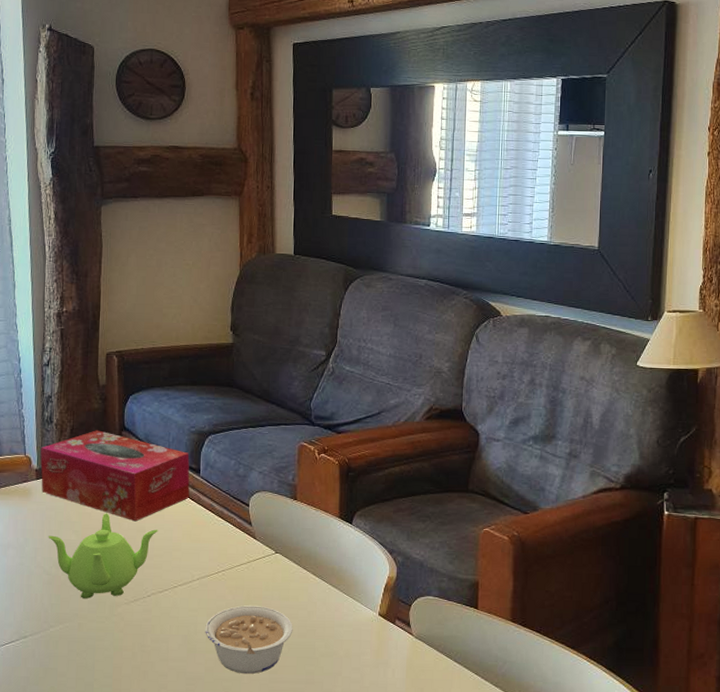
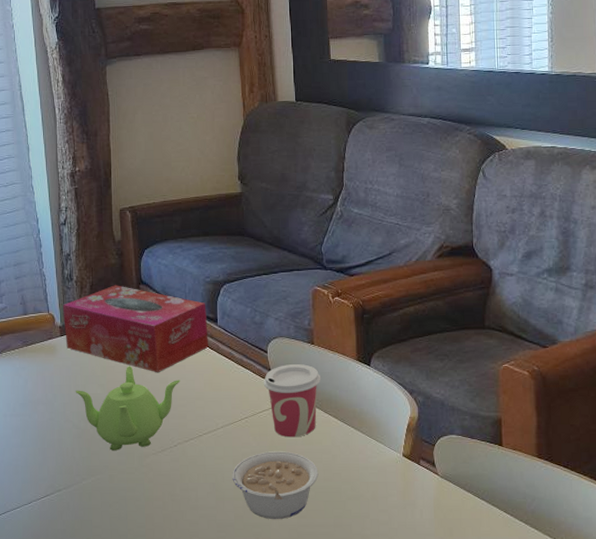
cup: none [243,519,302,593] -> present [263,364,321,438]

